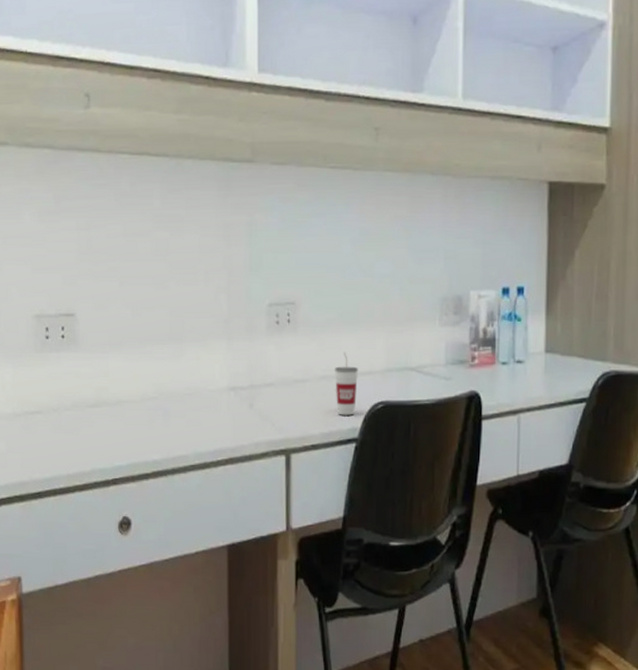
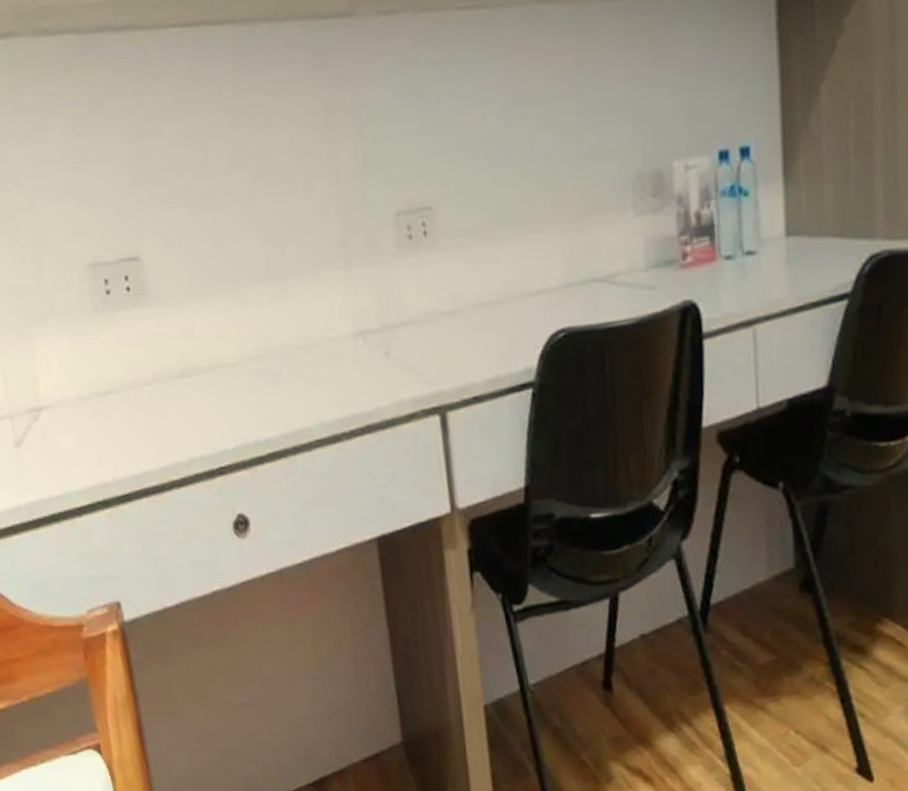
cup: present [335,352,358,415] -> none [494,266,528,353]

